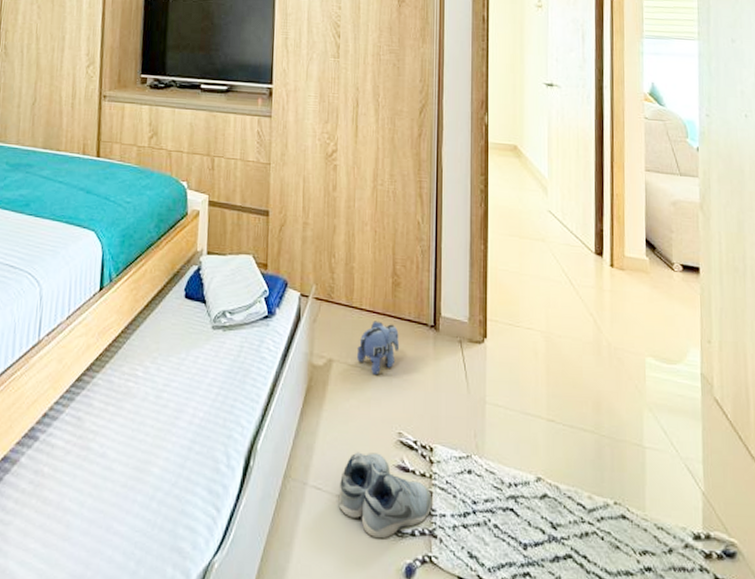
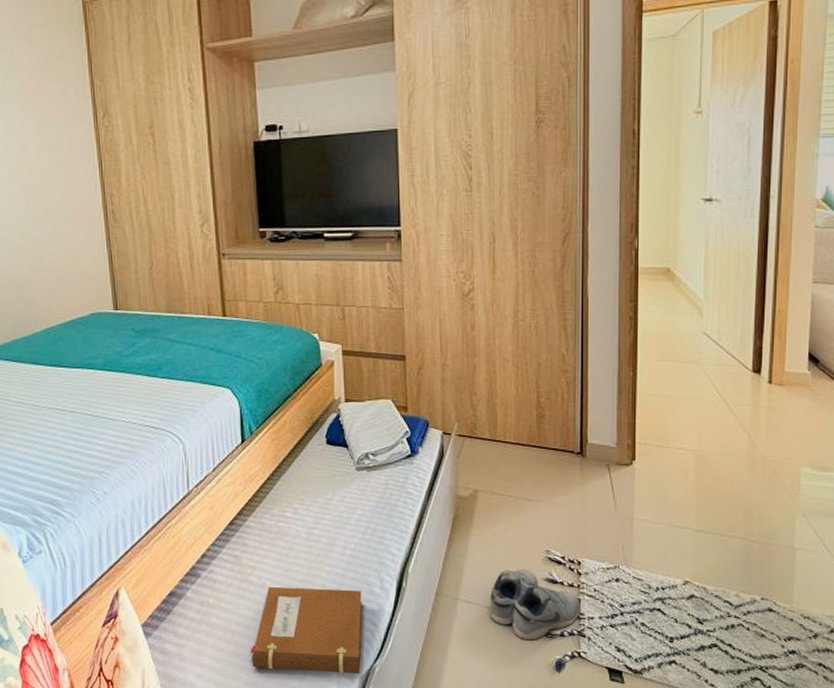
notebook: none [79,456,207,571] -> present [249,586,362,674]
plush toy: present [357,320,400,376] -> none [503,452,546,502]

